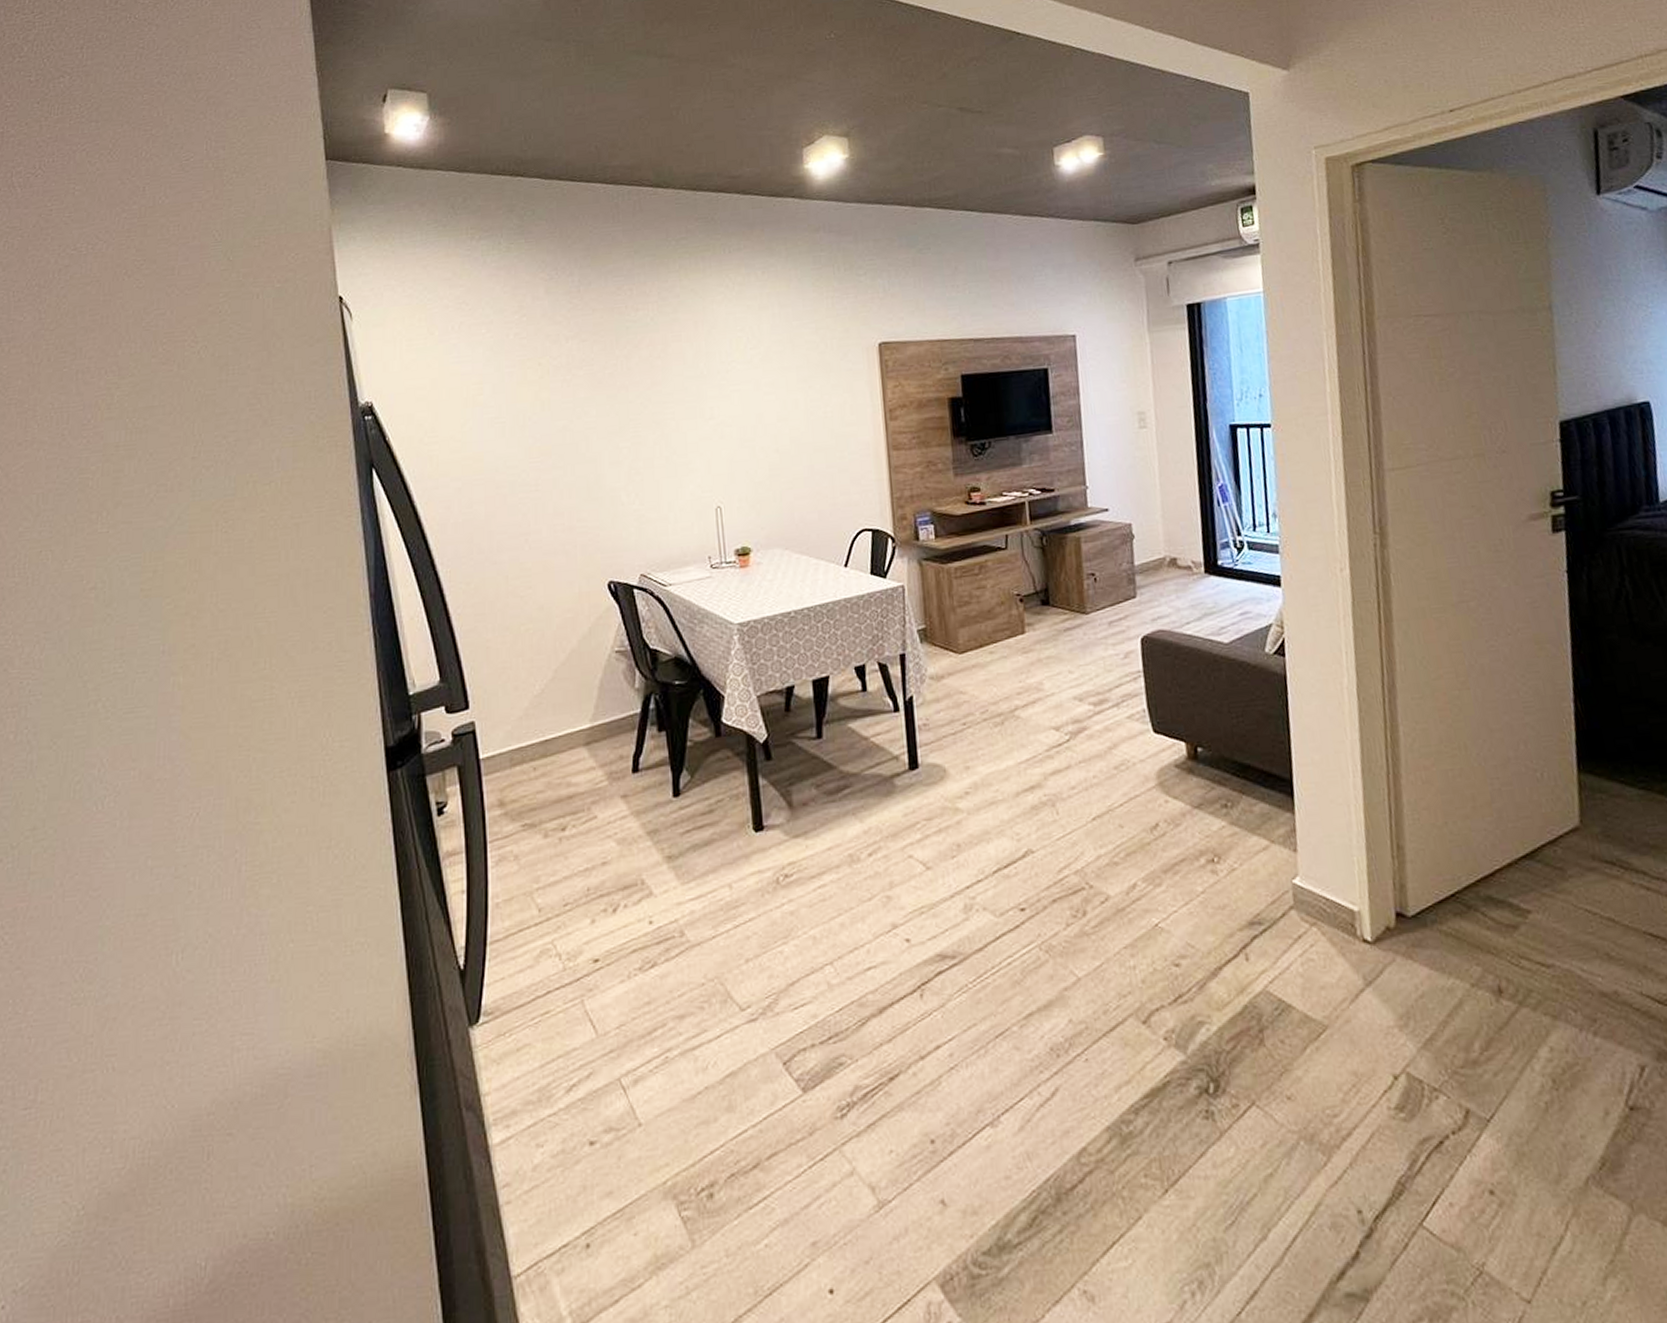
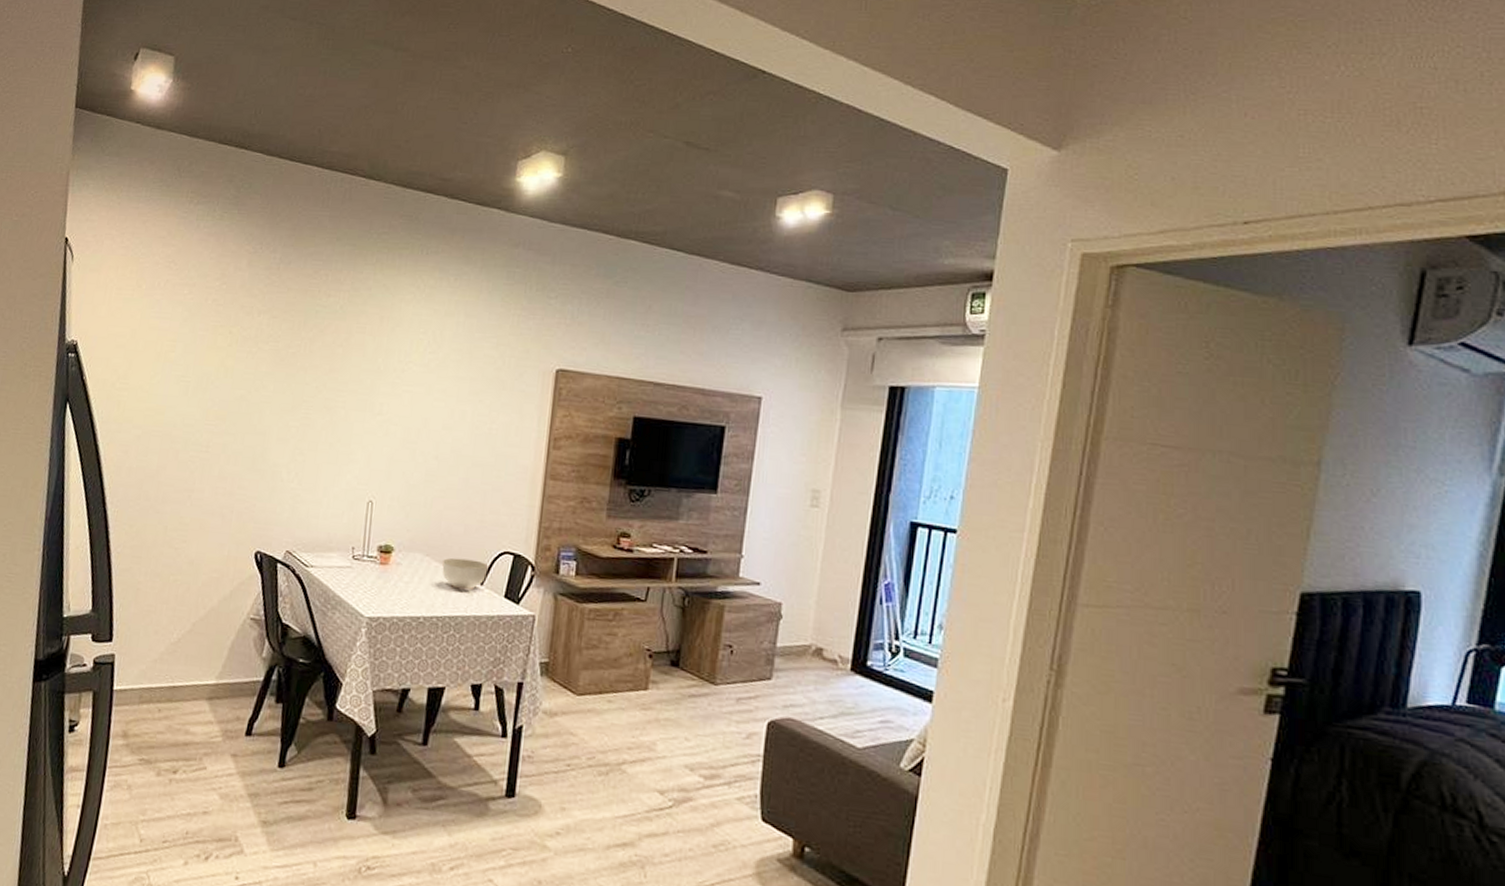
bowl: none [803,543,850,576] -> present [442,558,489,590]

